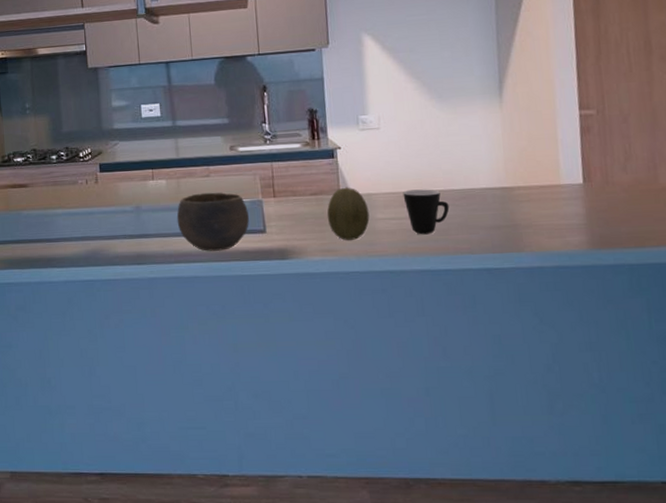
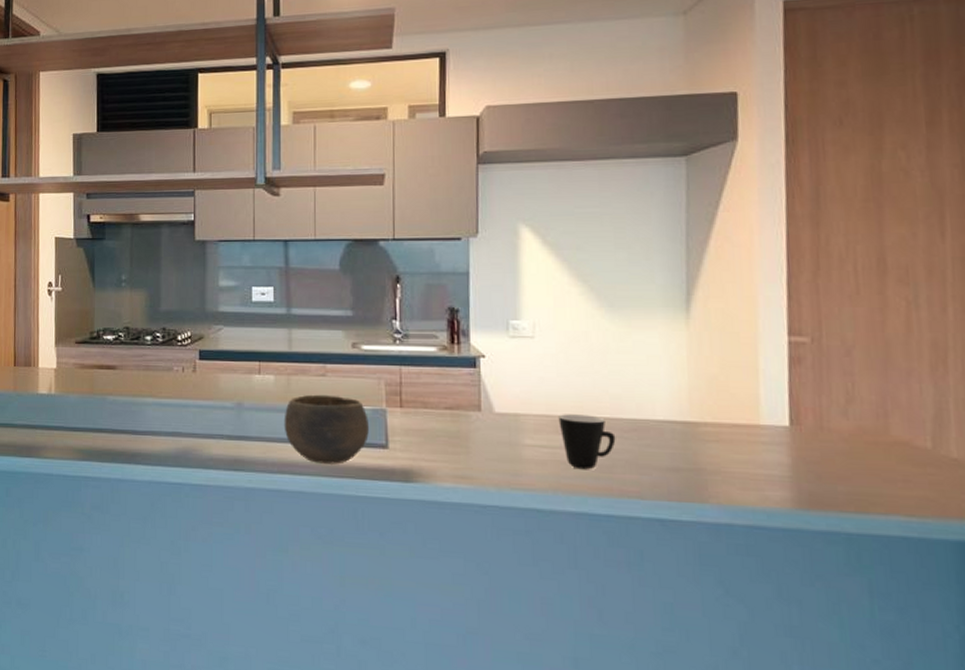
fruit: present [327,187,370,240] -> none [463,403,515,467]

